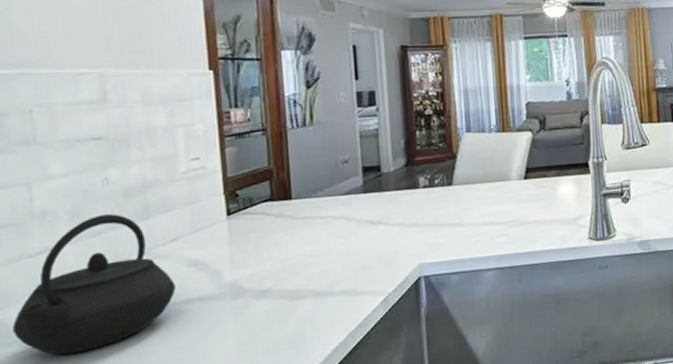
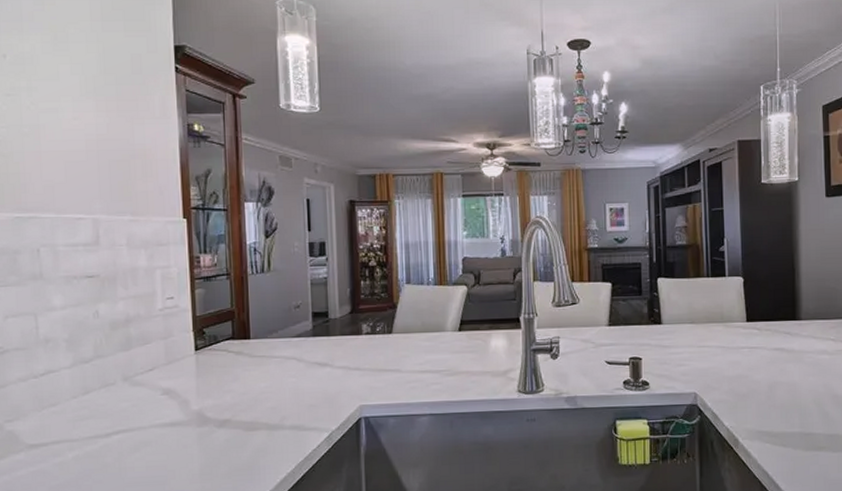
kettle: present [13,214,176,355] -> none [21,344,151,465]

